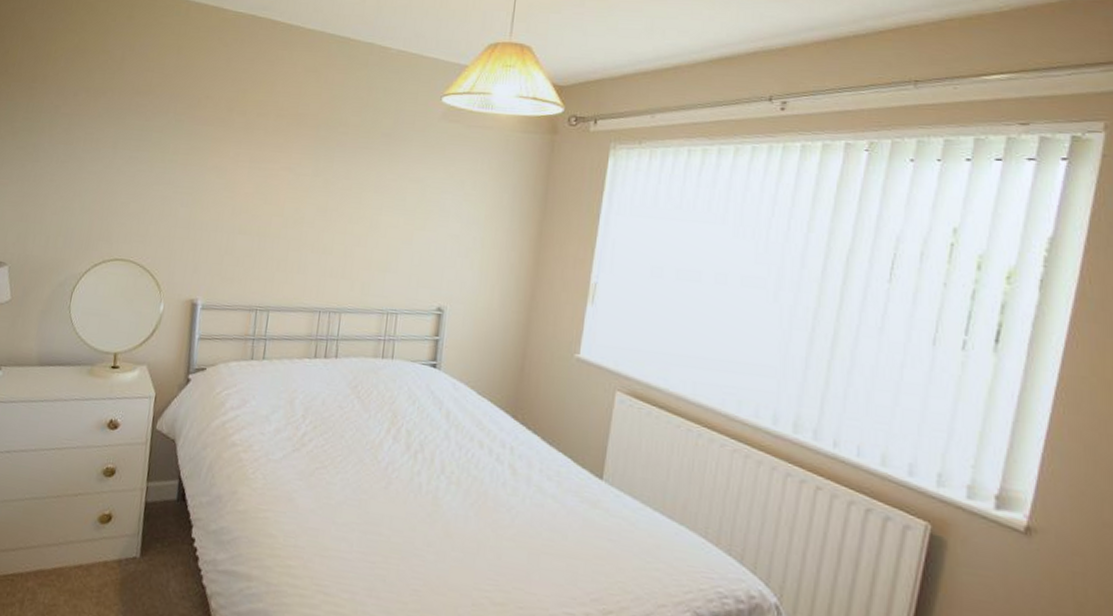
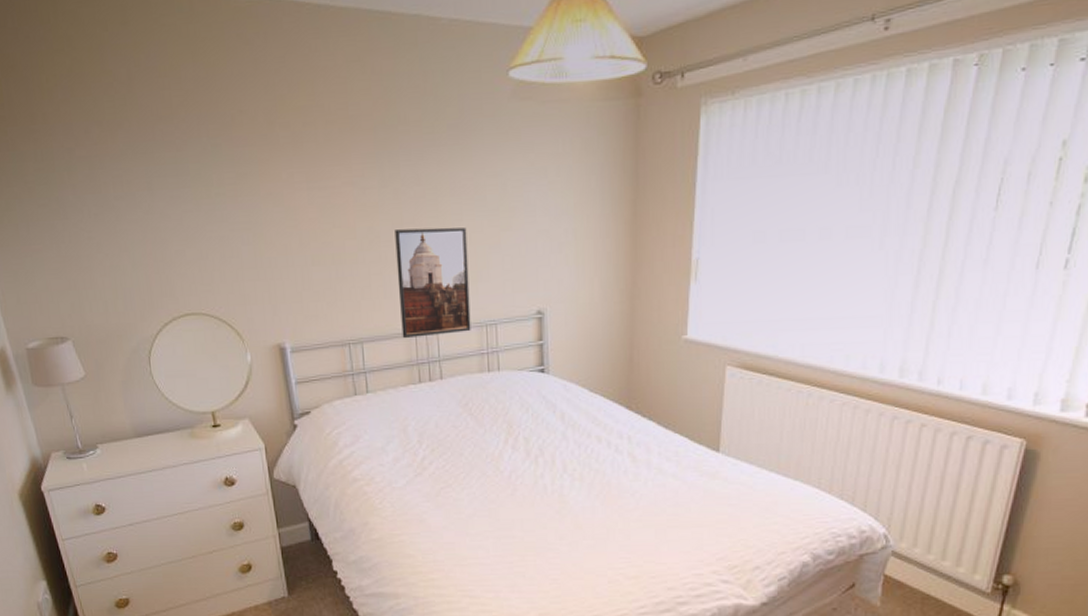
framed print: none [307,214,384,317] -> present [395,227,471,339]

